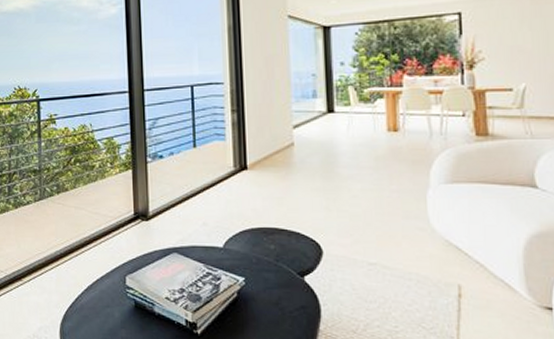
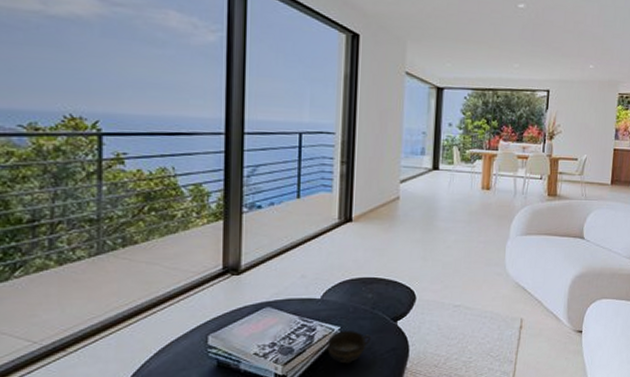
cup: none [233,282,278,318] -> present [327,331,372,364]

